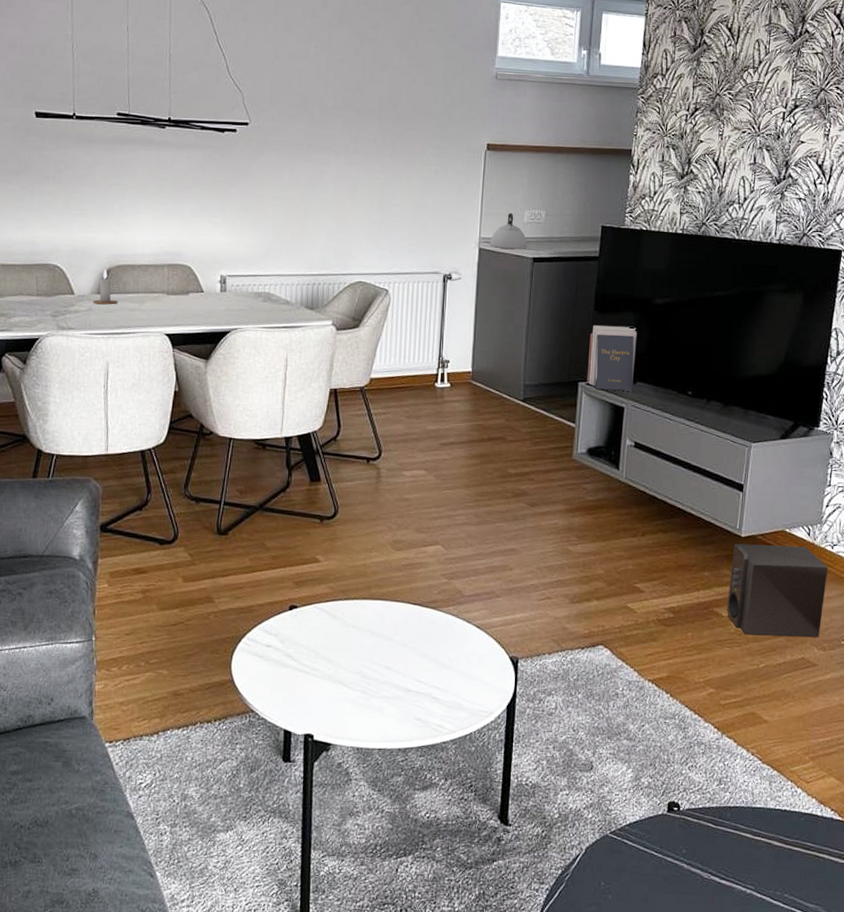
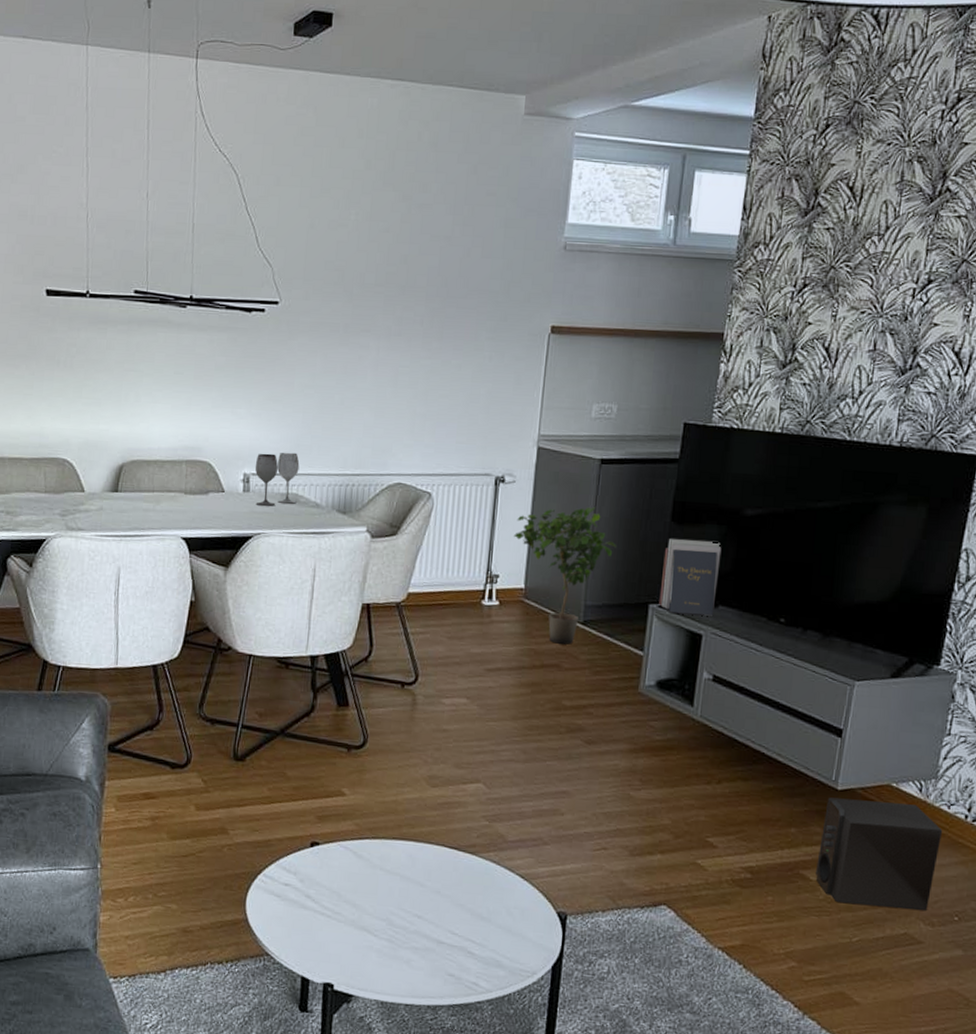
candle: present [93,269,118,305] -> none [105,465,131,504]
wineglass: none [230,255,271,305] -> present [255,452,300,507]
potted plant: none [461,299,549,420] -> present [514,507,616,645]
kettle: present [490,212,528,249] -> none [551,406,595,449]

